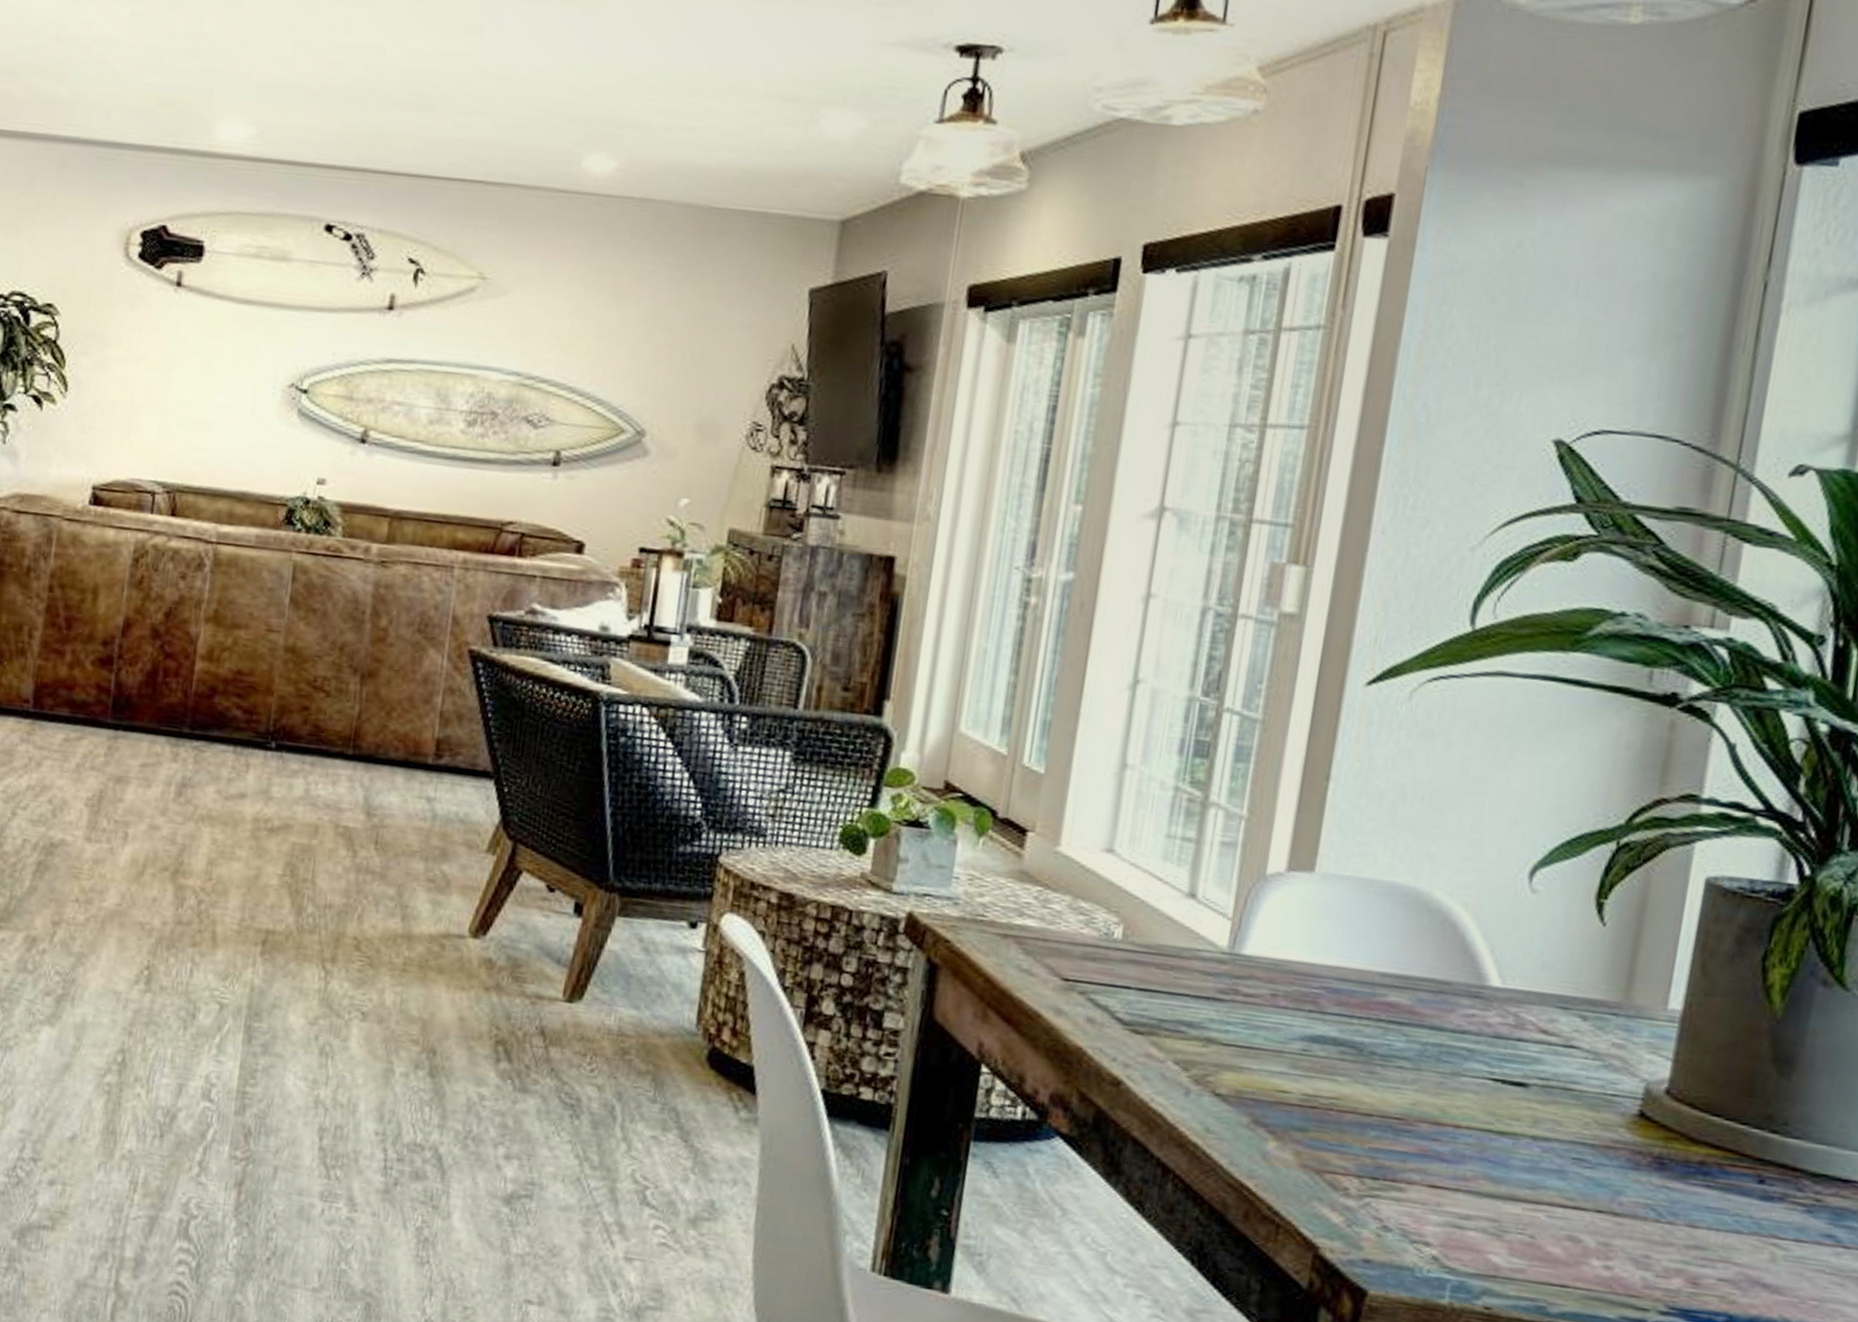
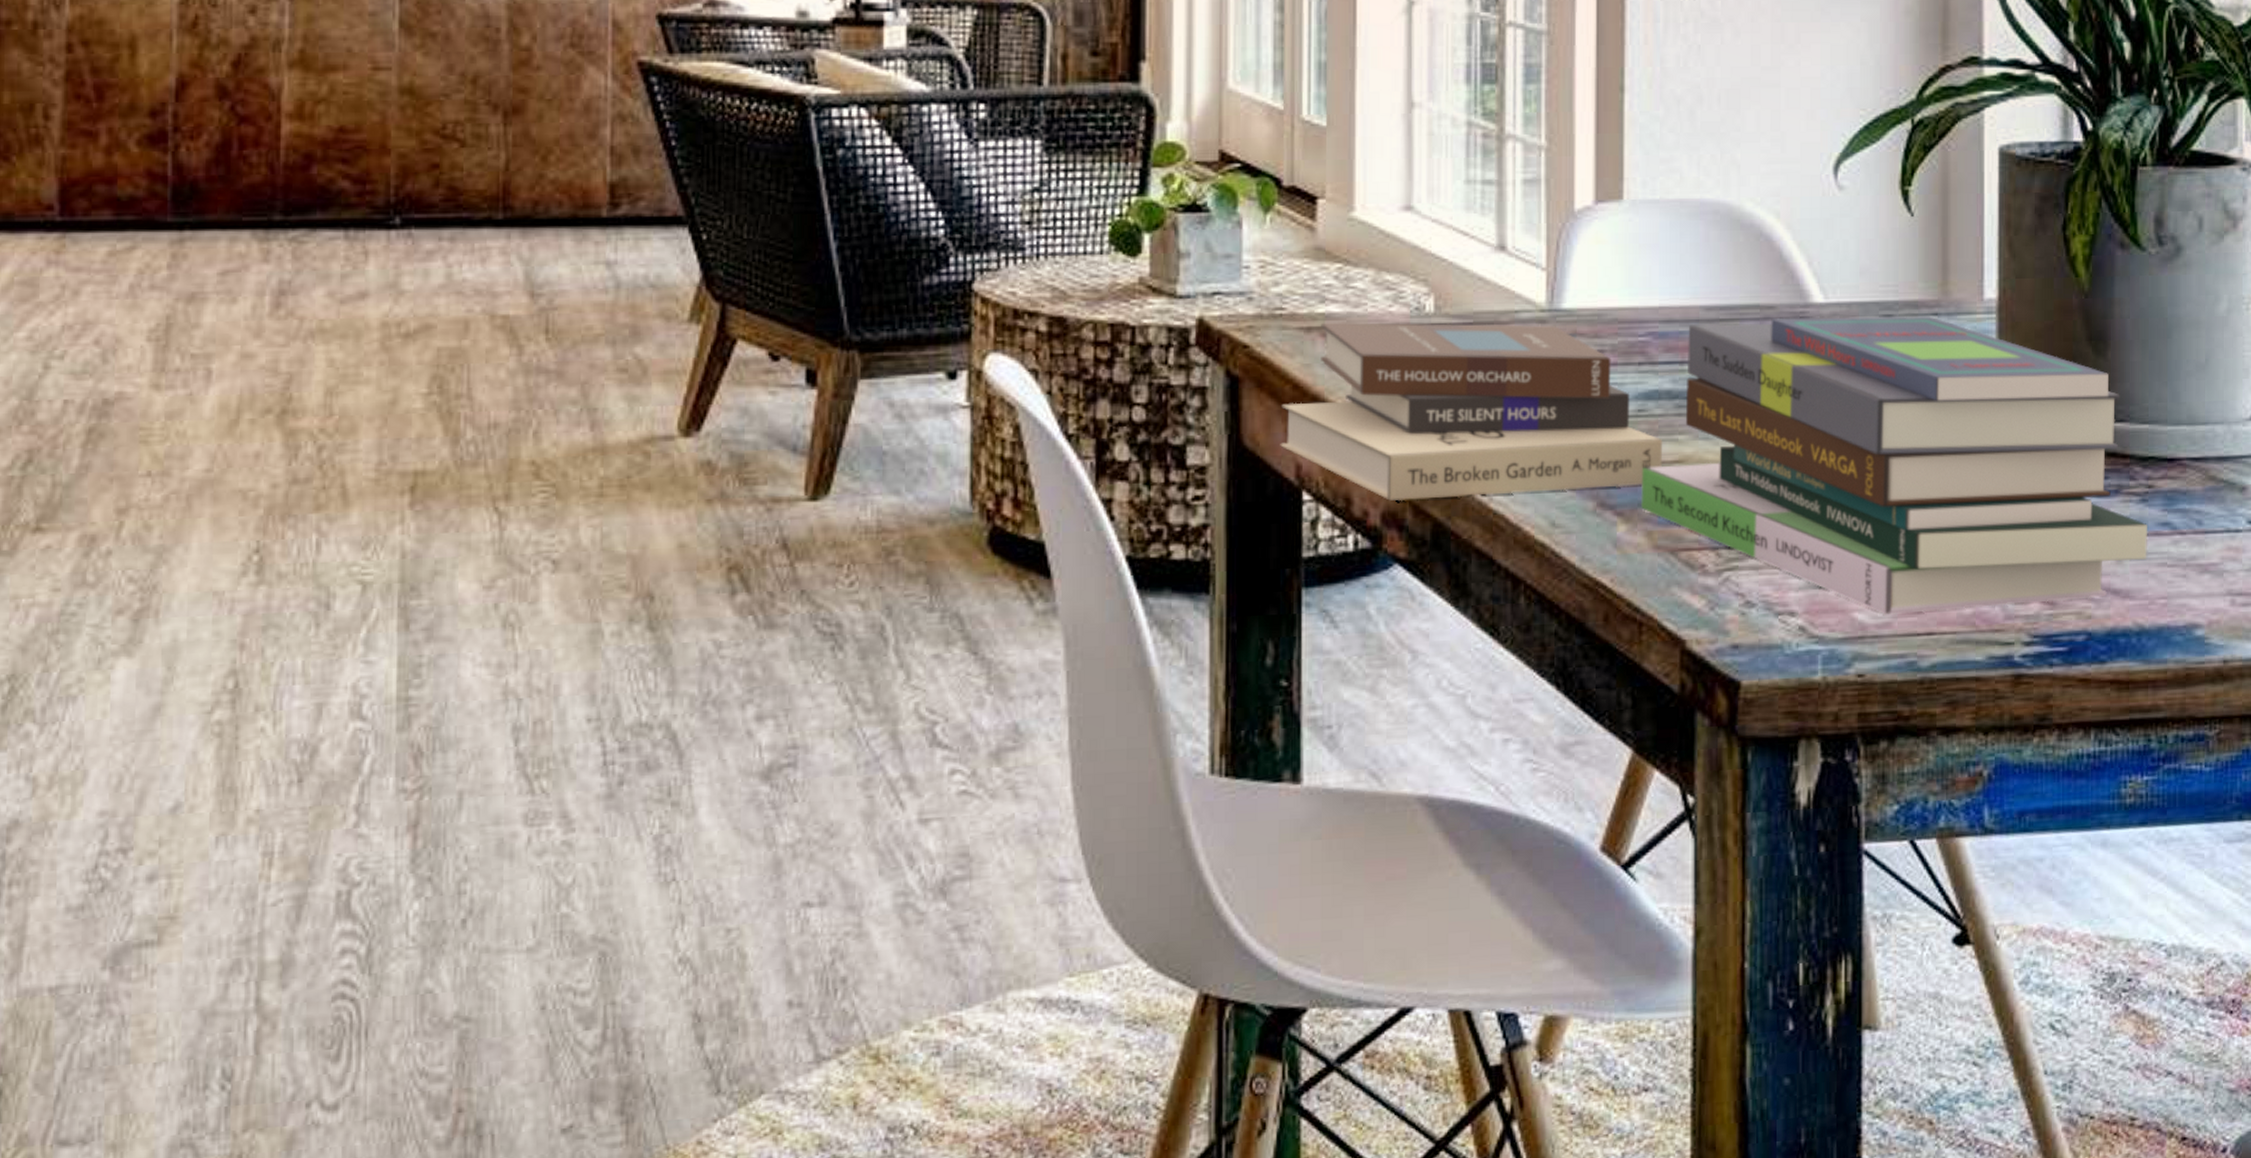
books: none [967,932,1322,1112] -> present [1280,322,1662,502]
books: none [1293,986,1809,1288] -> present [1640,315,2148,615]

